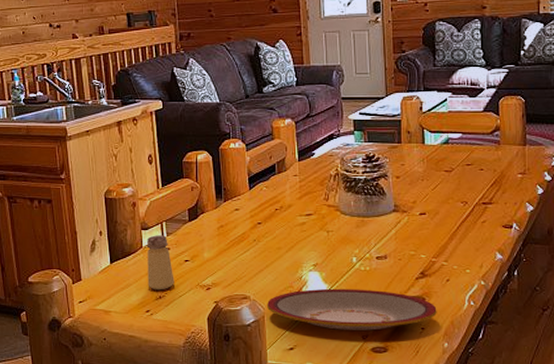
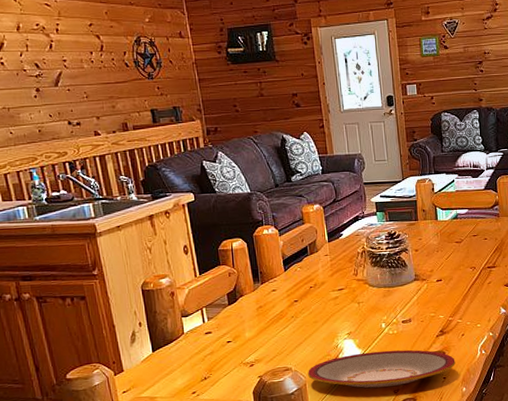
saltshaker: present [146,235,174,291] -> none [188,320,219,373]

